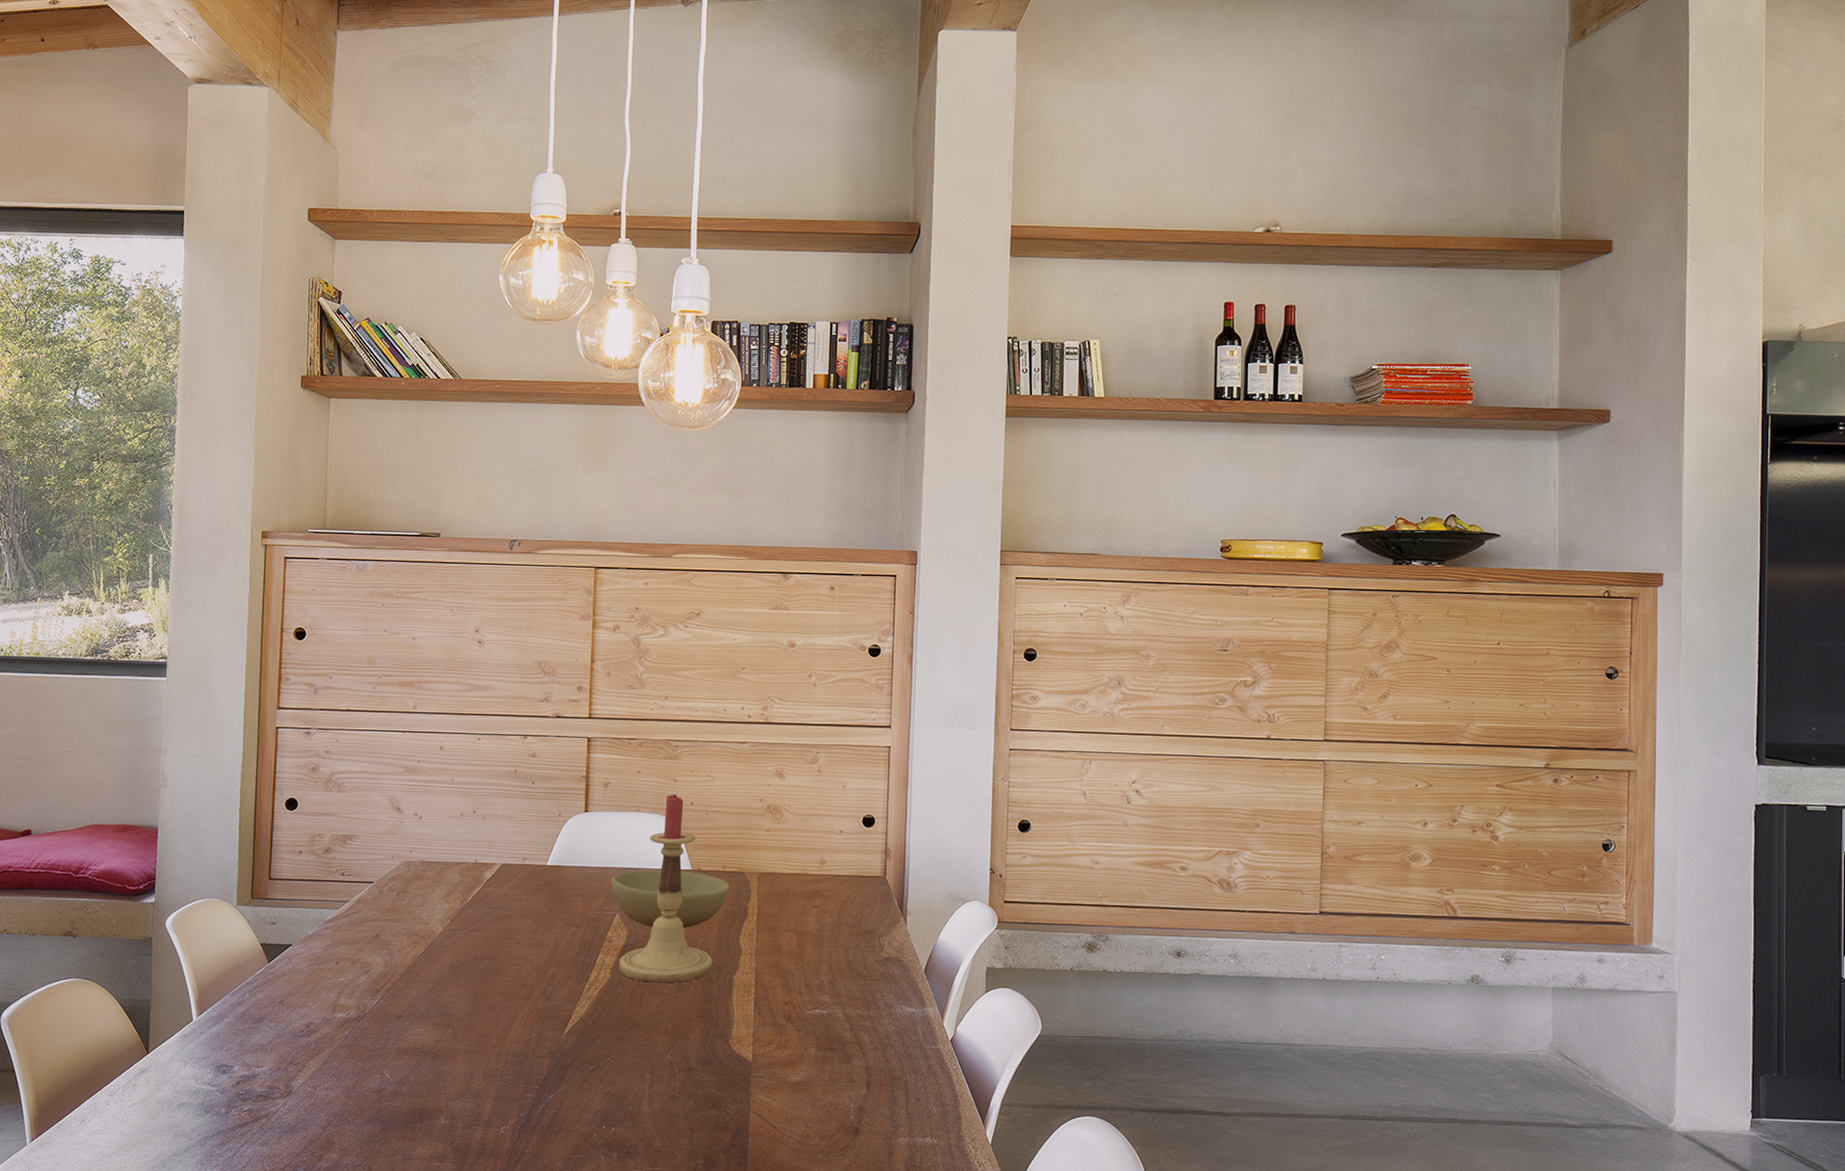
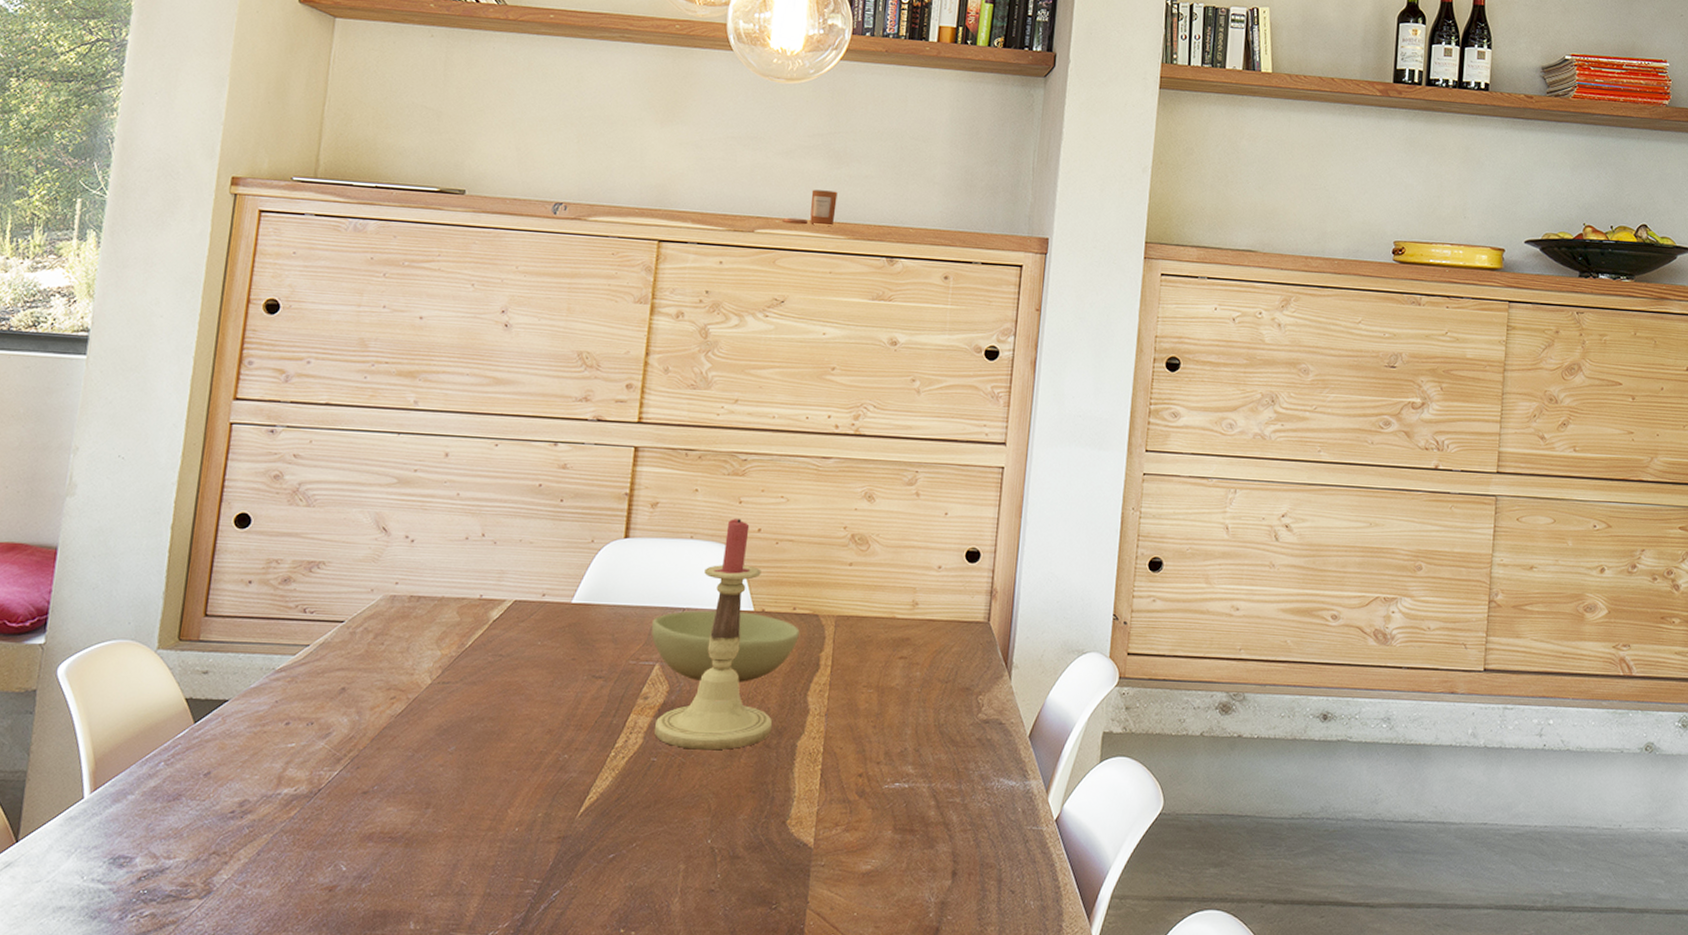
candle: none [694,519,738,550] -> present [782,189,838,227]

